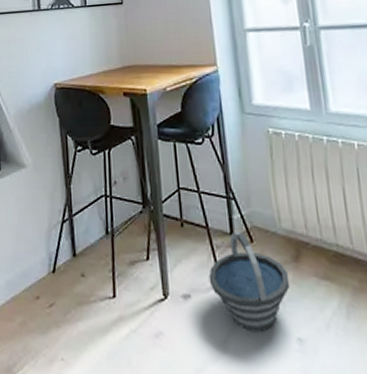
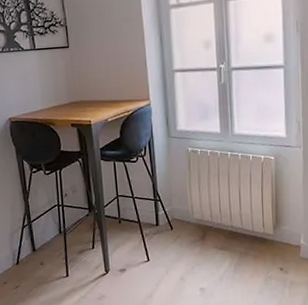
bucket: present [208,231,291,331] -> none [139,223,198,287]

